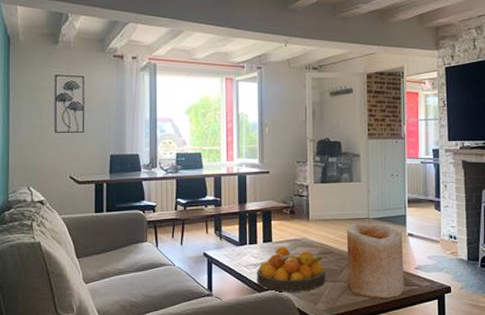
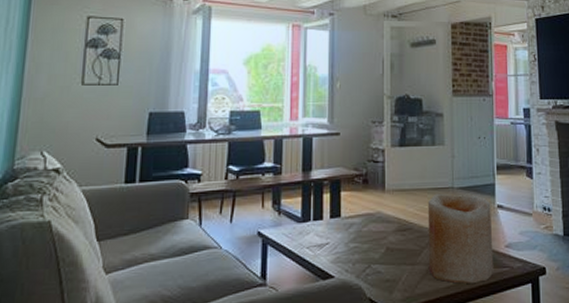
fruit bowl: present [256,246,326,293] -> none [320,222,403,280]

